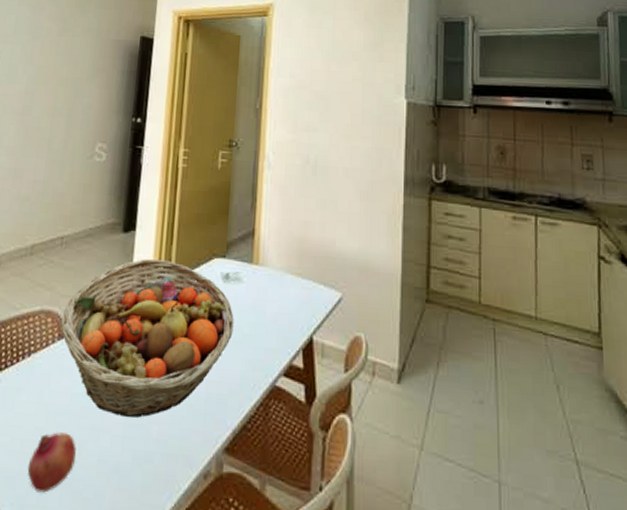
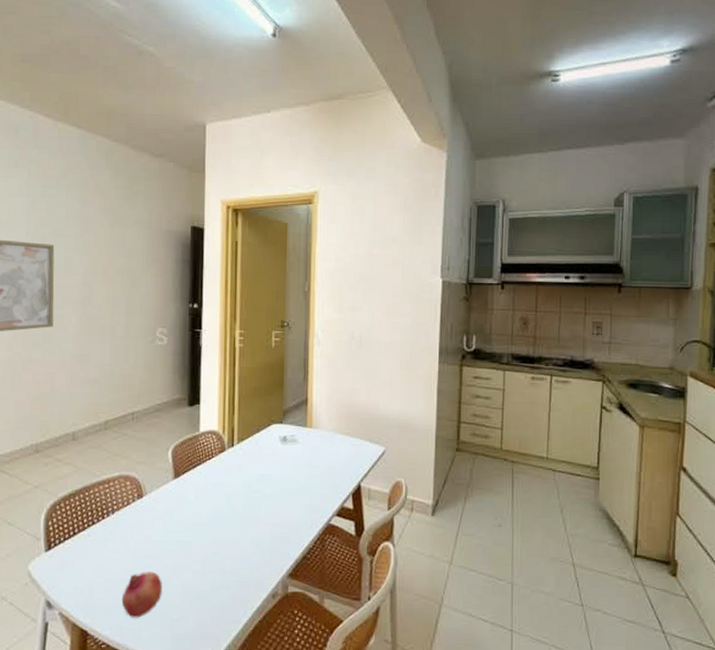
fruit basket: present [61,259,234,418] -> none [139,428,292,556]

